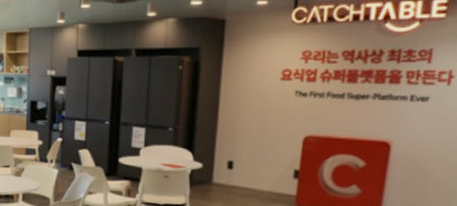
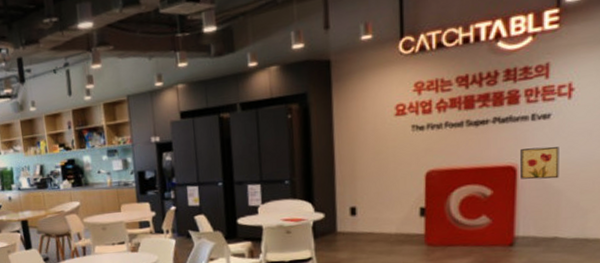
wall art: none [394,127,434,159] -> present [520,146,559,180]

